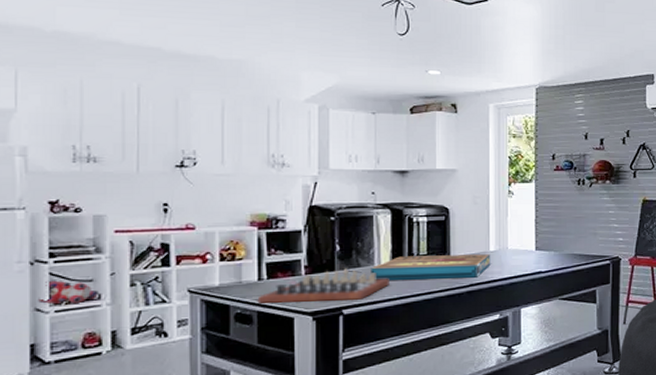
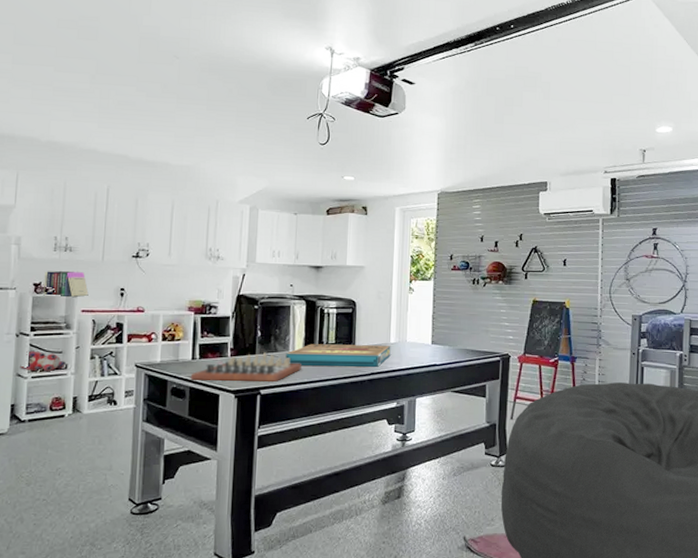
books: none [63,186,122,217] -> present [43,271,89,297]

